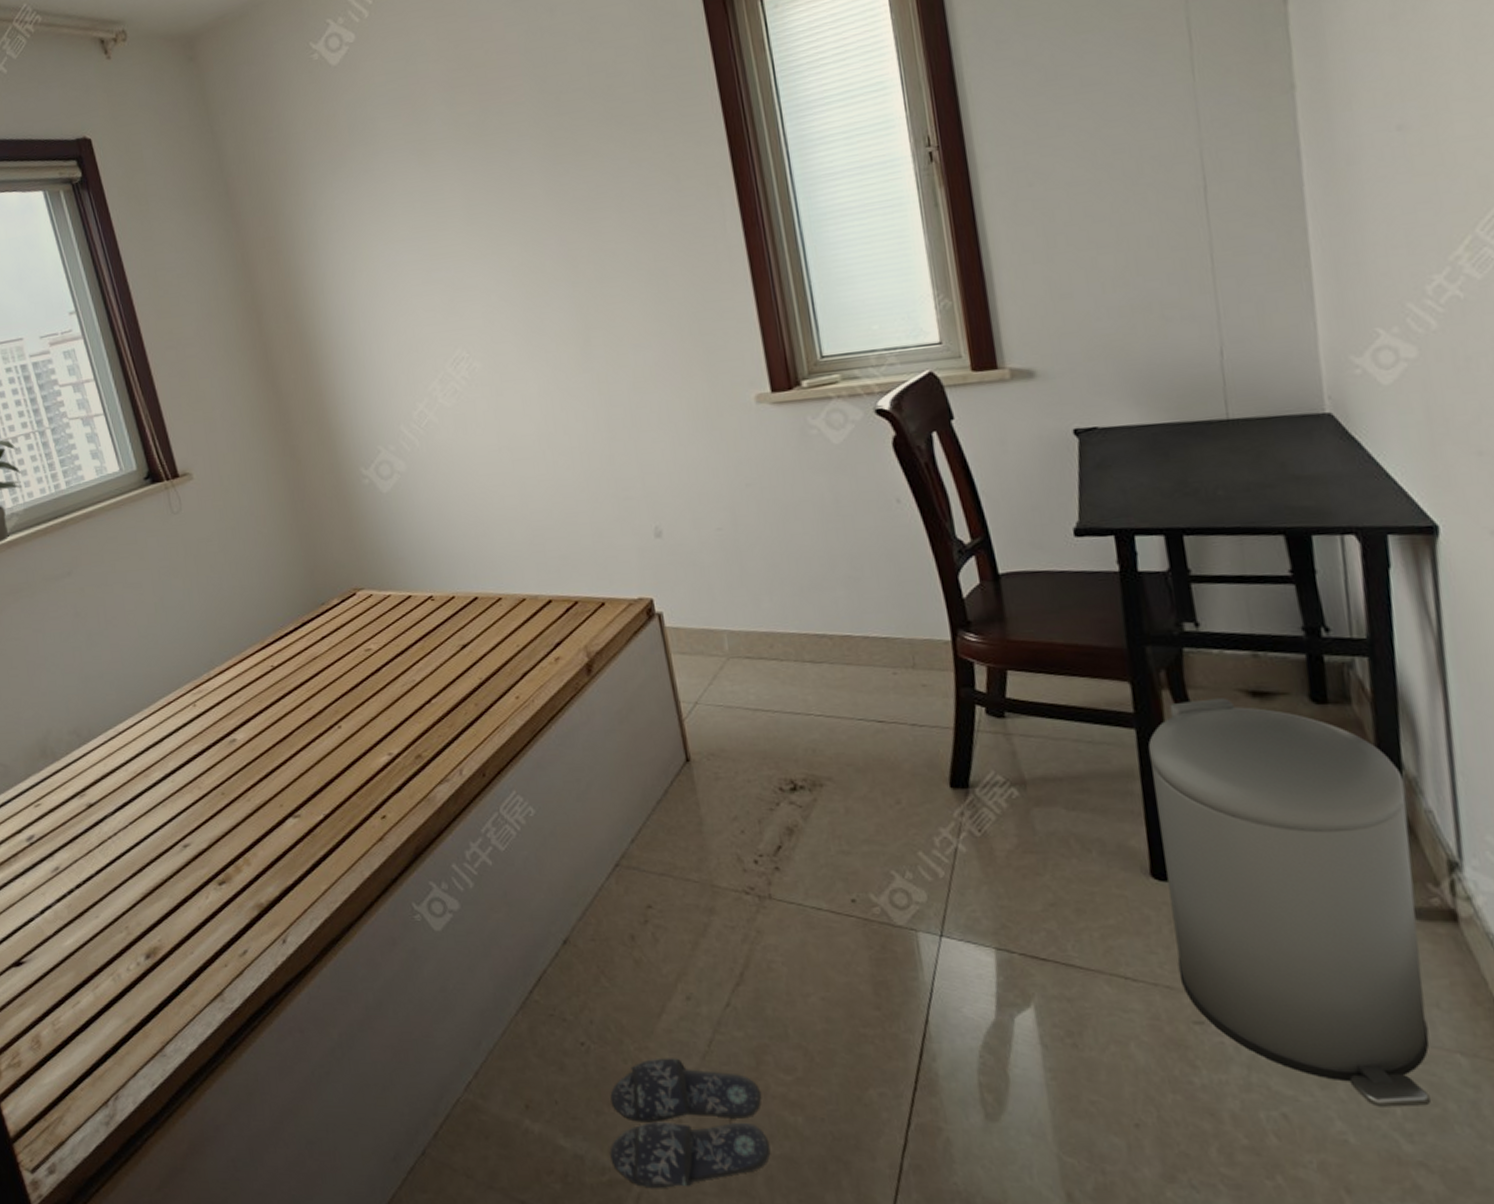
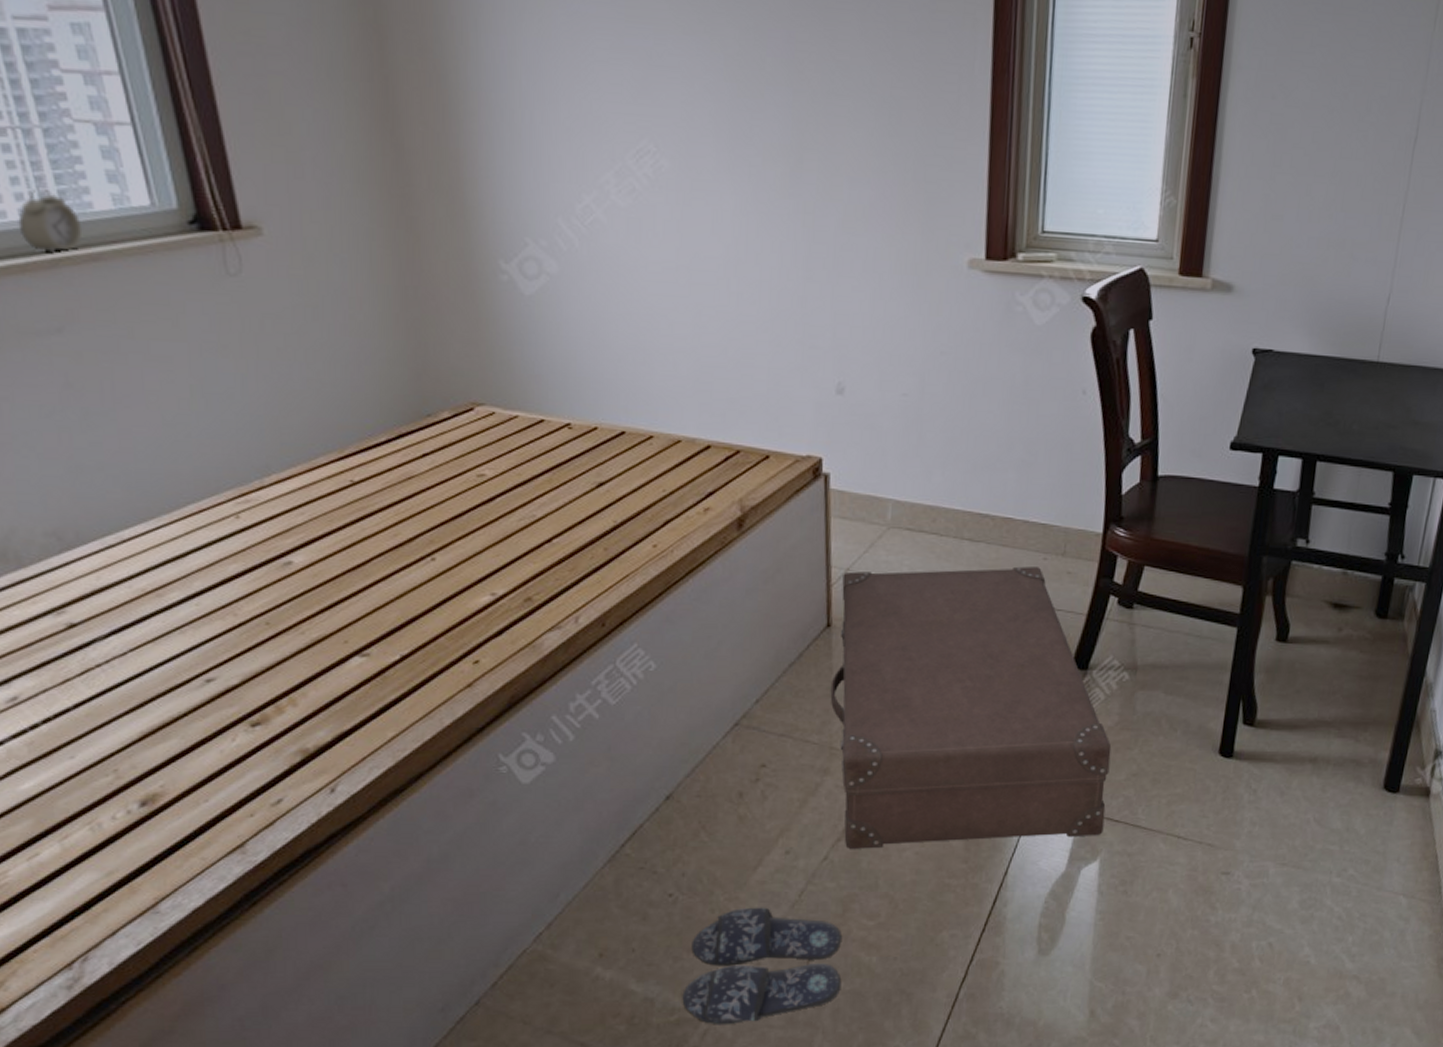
alarm clock: none [40,471,79,519] -> present [18,187,83,256]
suitcase: none [692,682,1031,994] -> present [830,566,1112,849]
pedal bin: present [1148,698,1431,1107] -> none [1220,606,1424,936]

